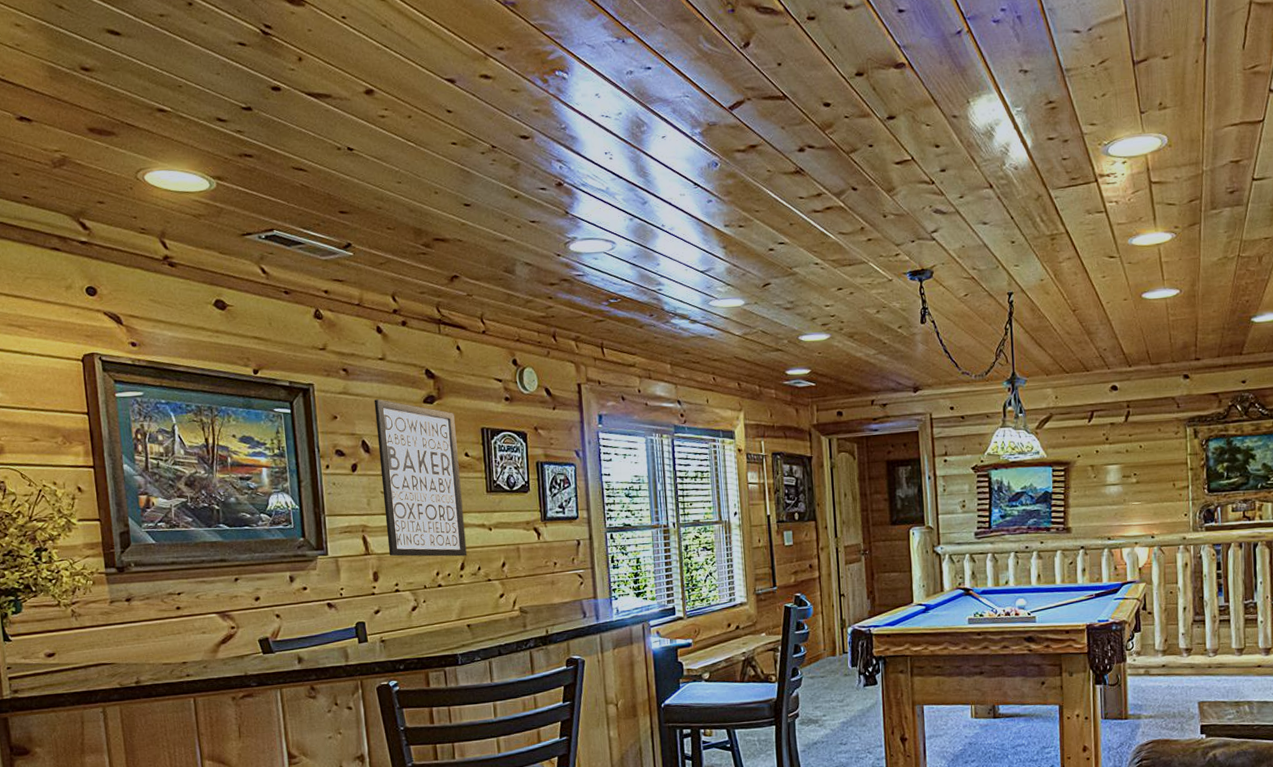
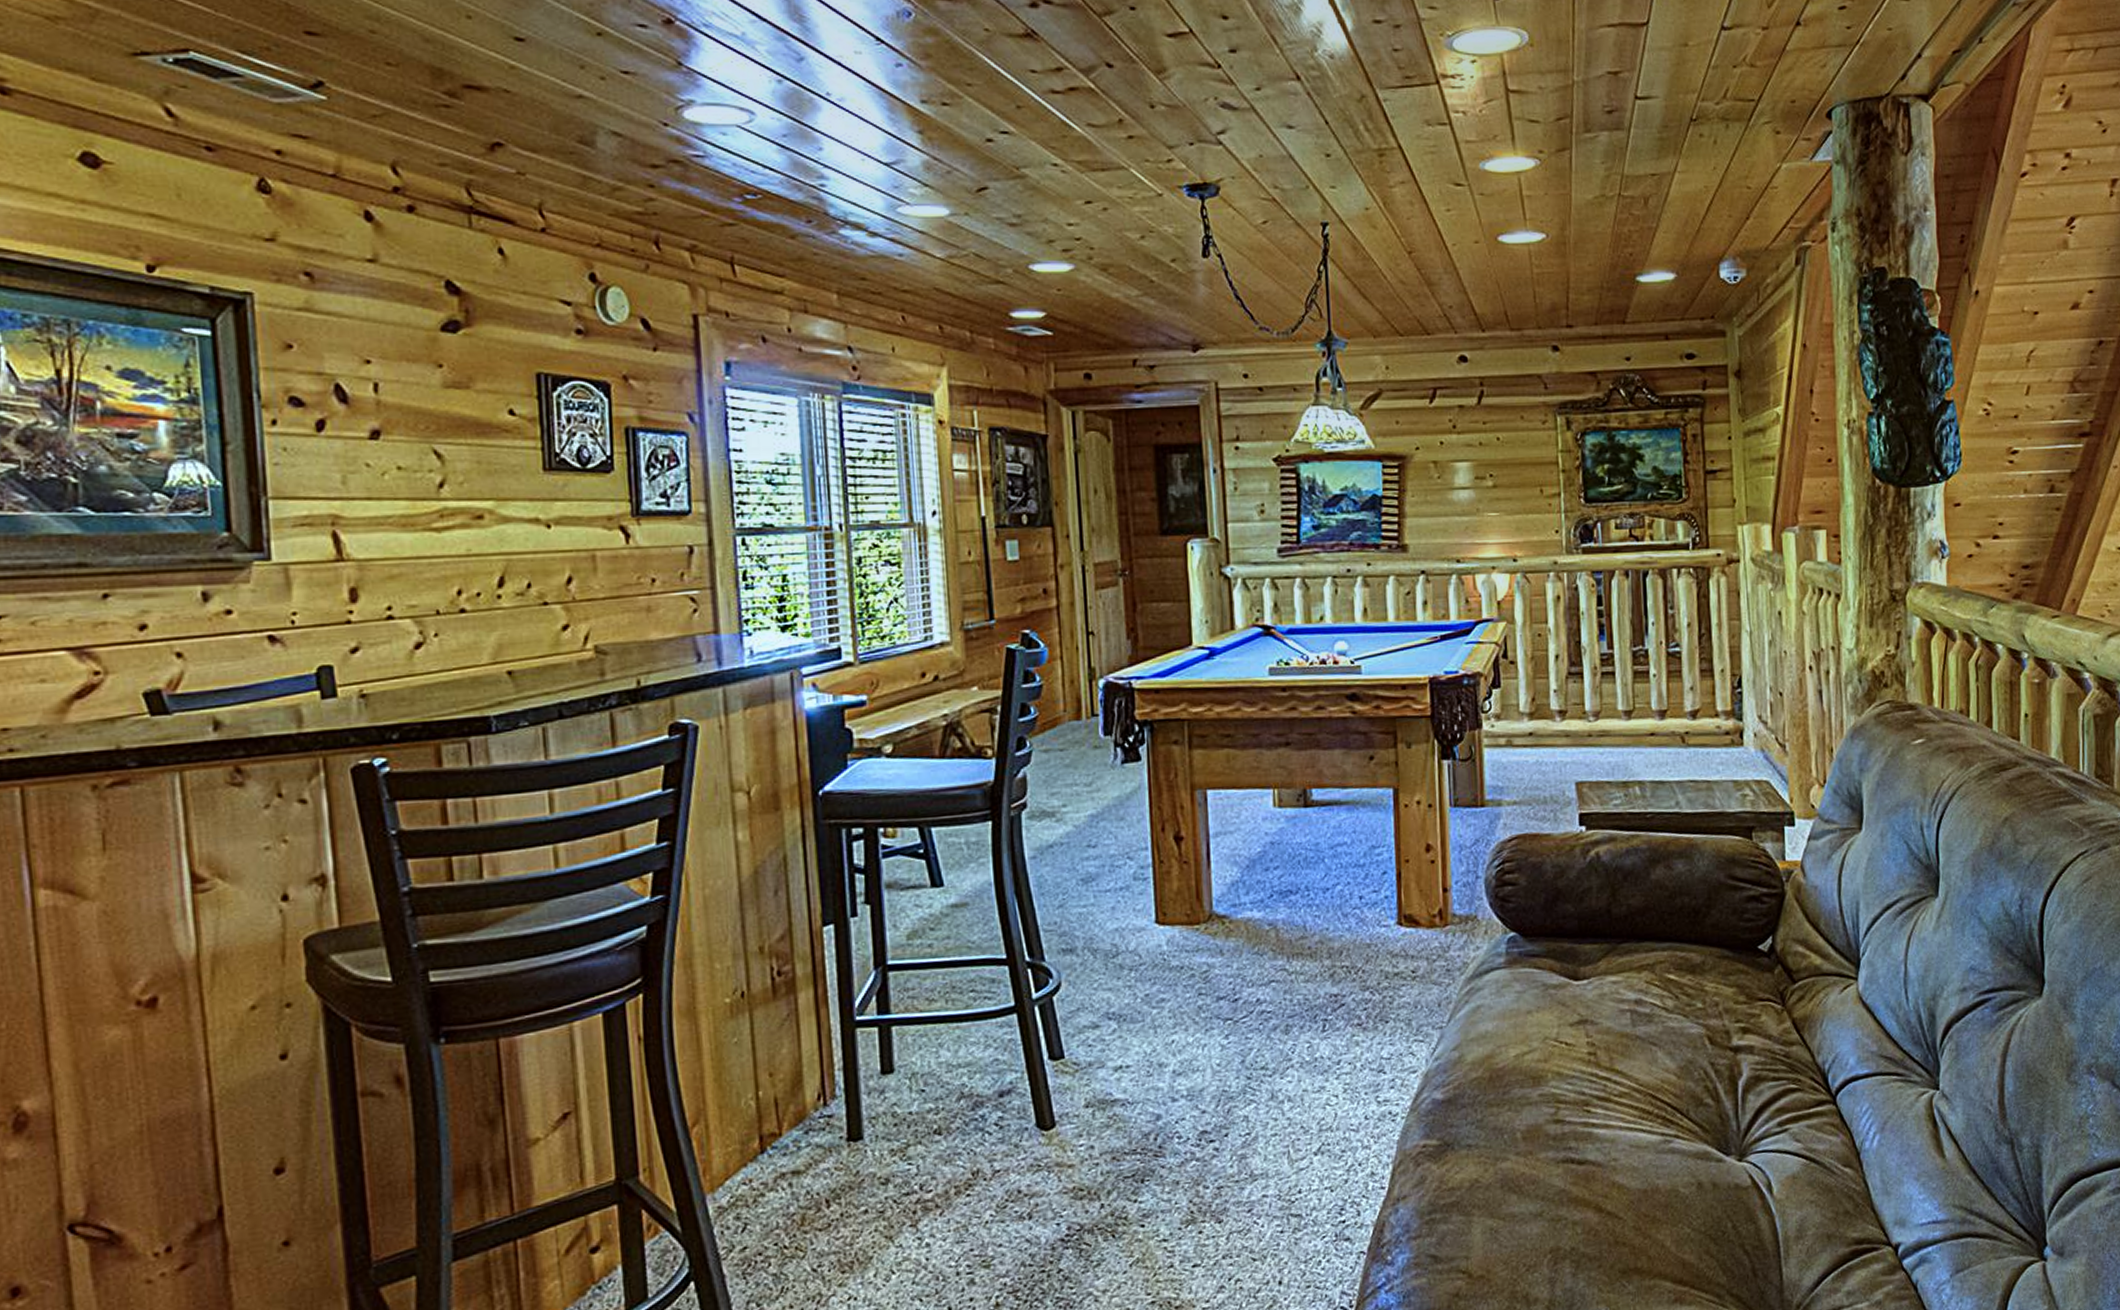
wall art: present [374,399,467,557] -> none [356,322,509,567]

